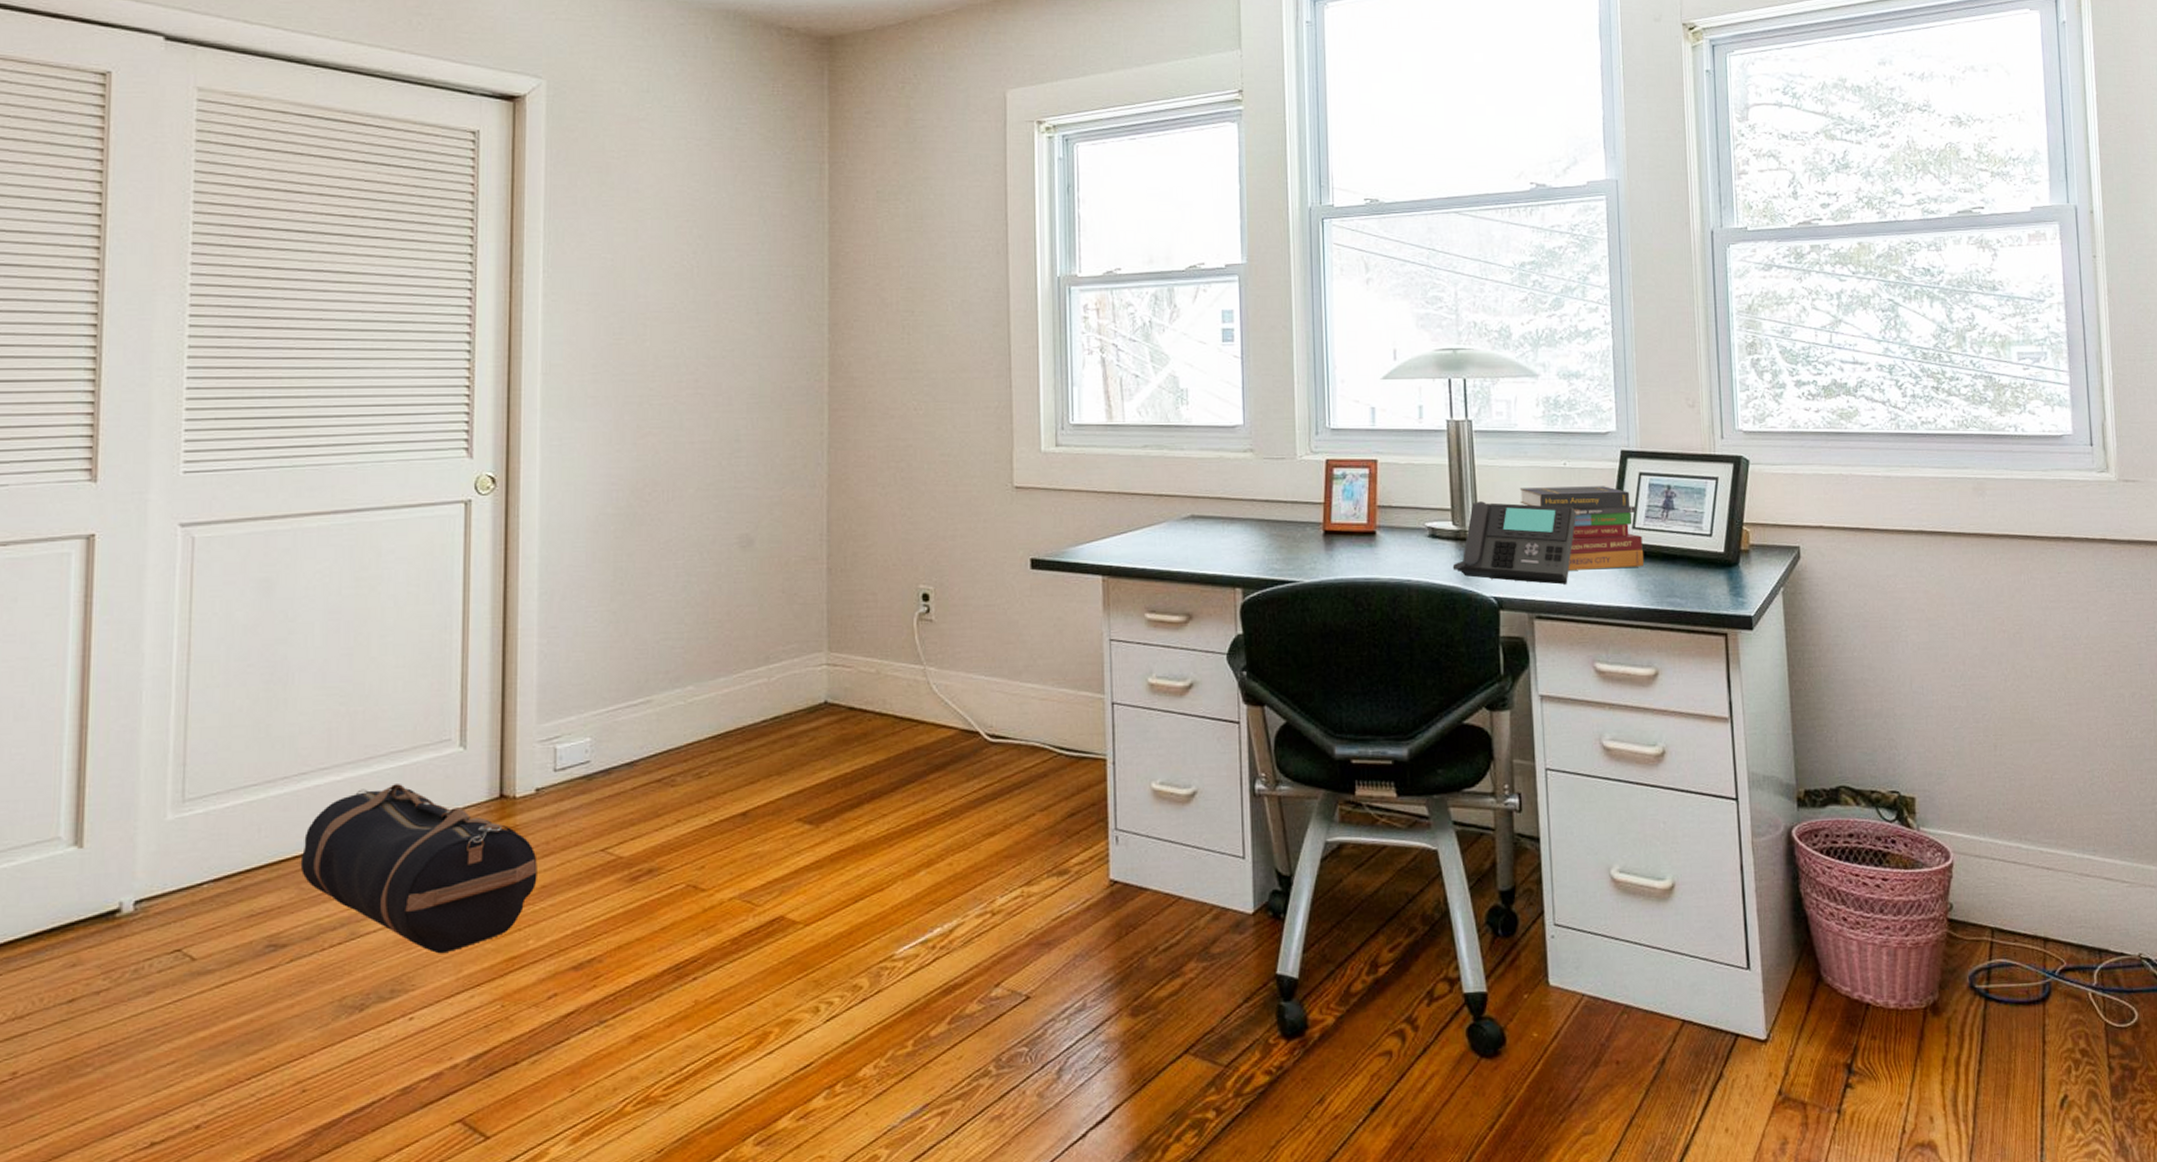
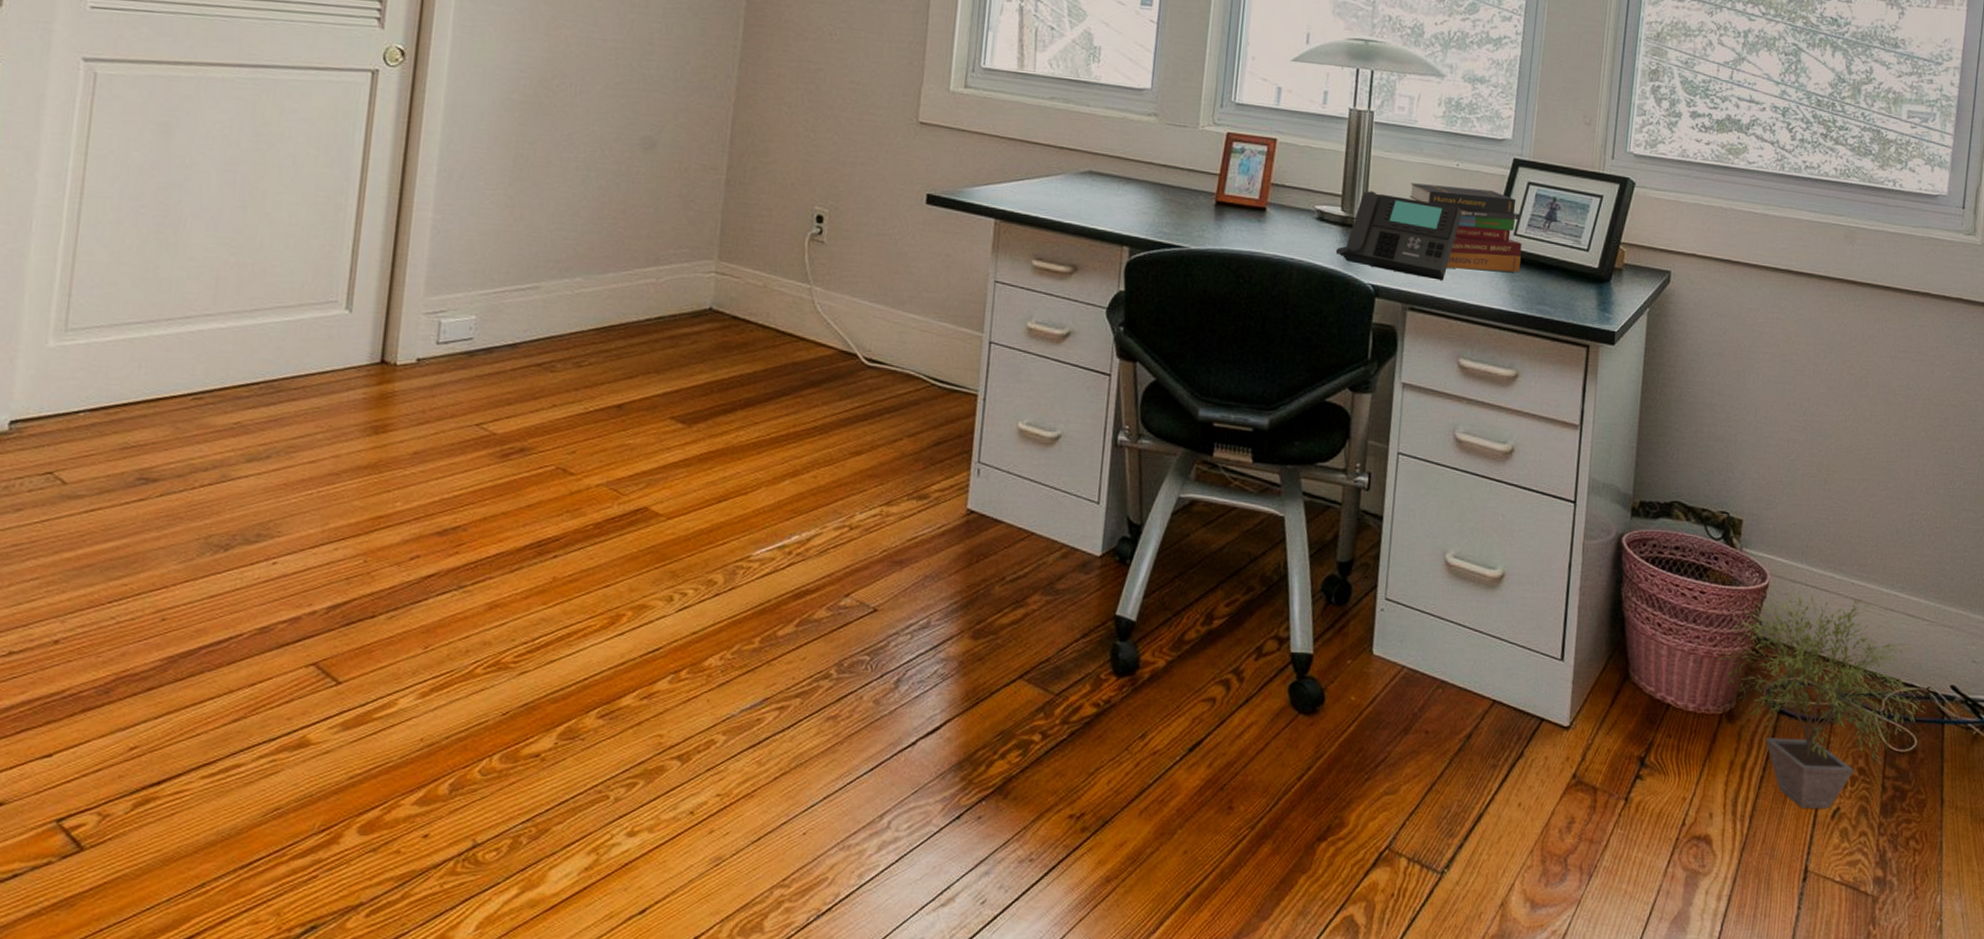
duffel bag: present [300,784,537,954] -> none [177,338,412,506]
potted plant: none [1911,867,2140,1100] -> present [1717,591,1924,809]

